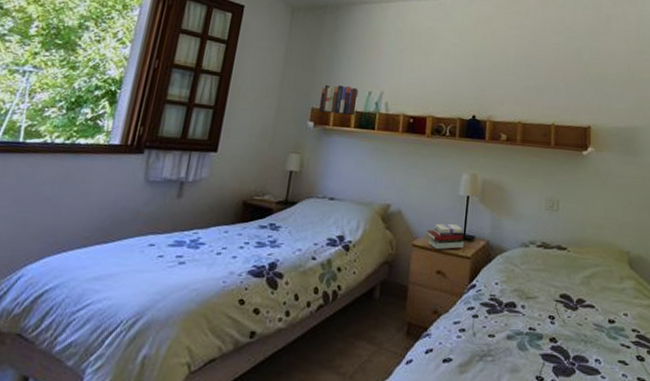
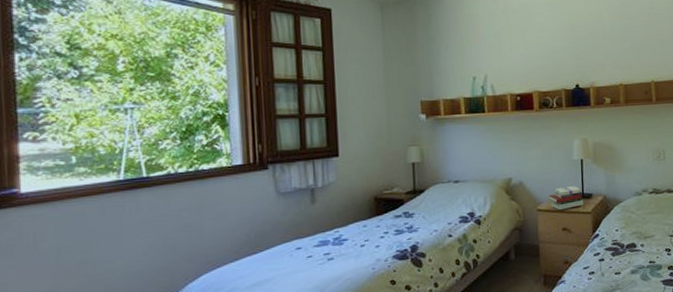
books: present [318,84,359,115] -> none [426,74,464,103]

